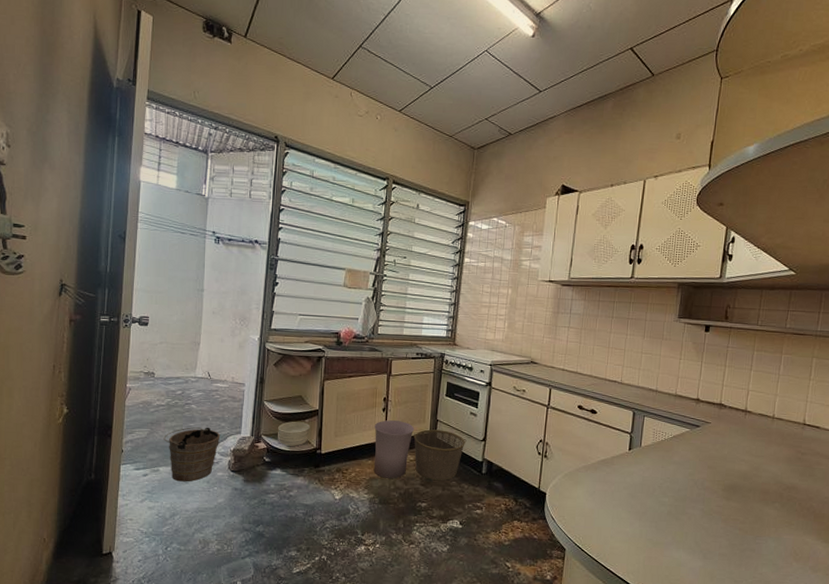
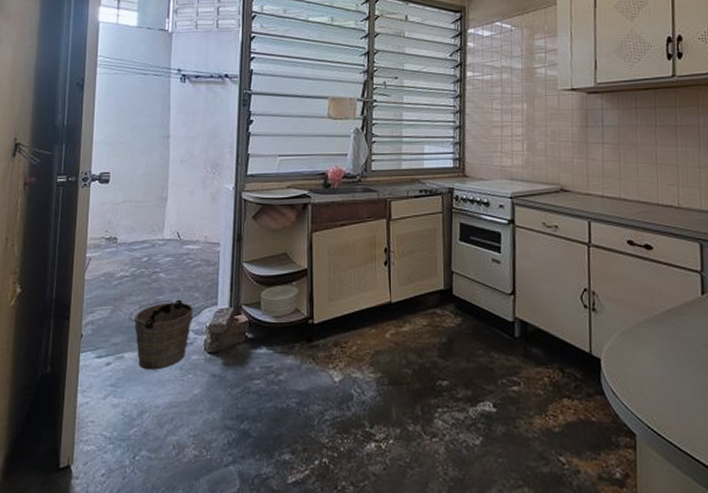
waste bin: present [373,420,415,479] -> none [375,276,426,351]
basket: present [413,429,467,481] -> none [424,284,491,351]

